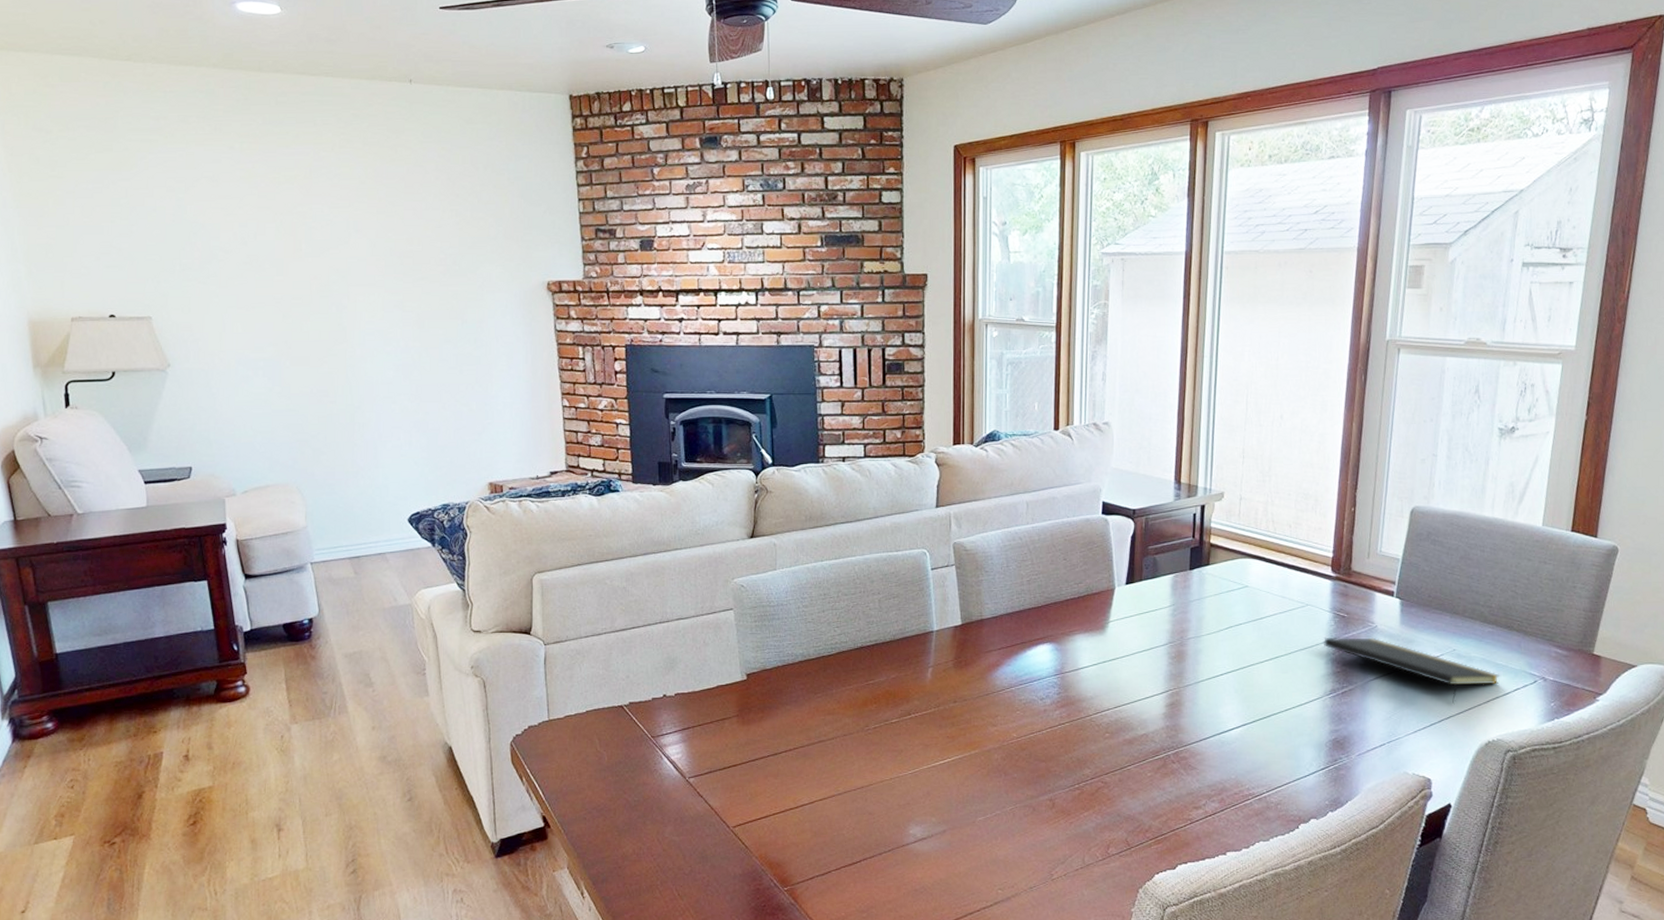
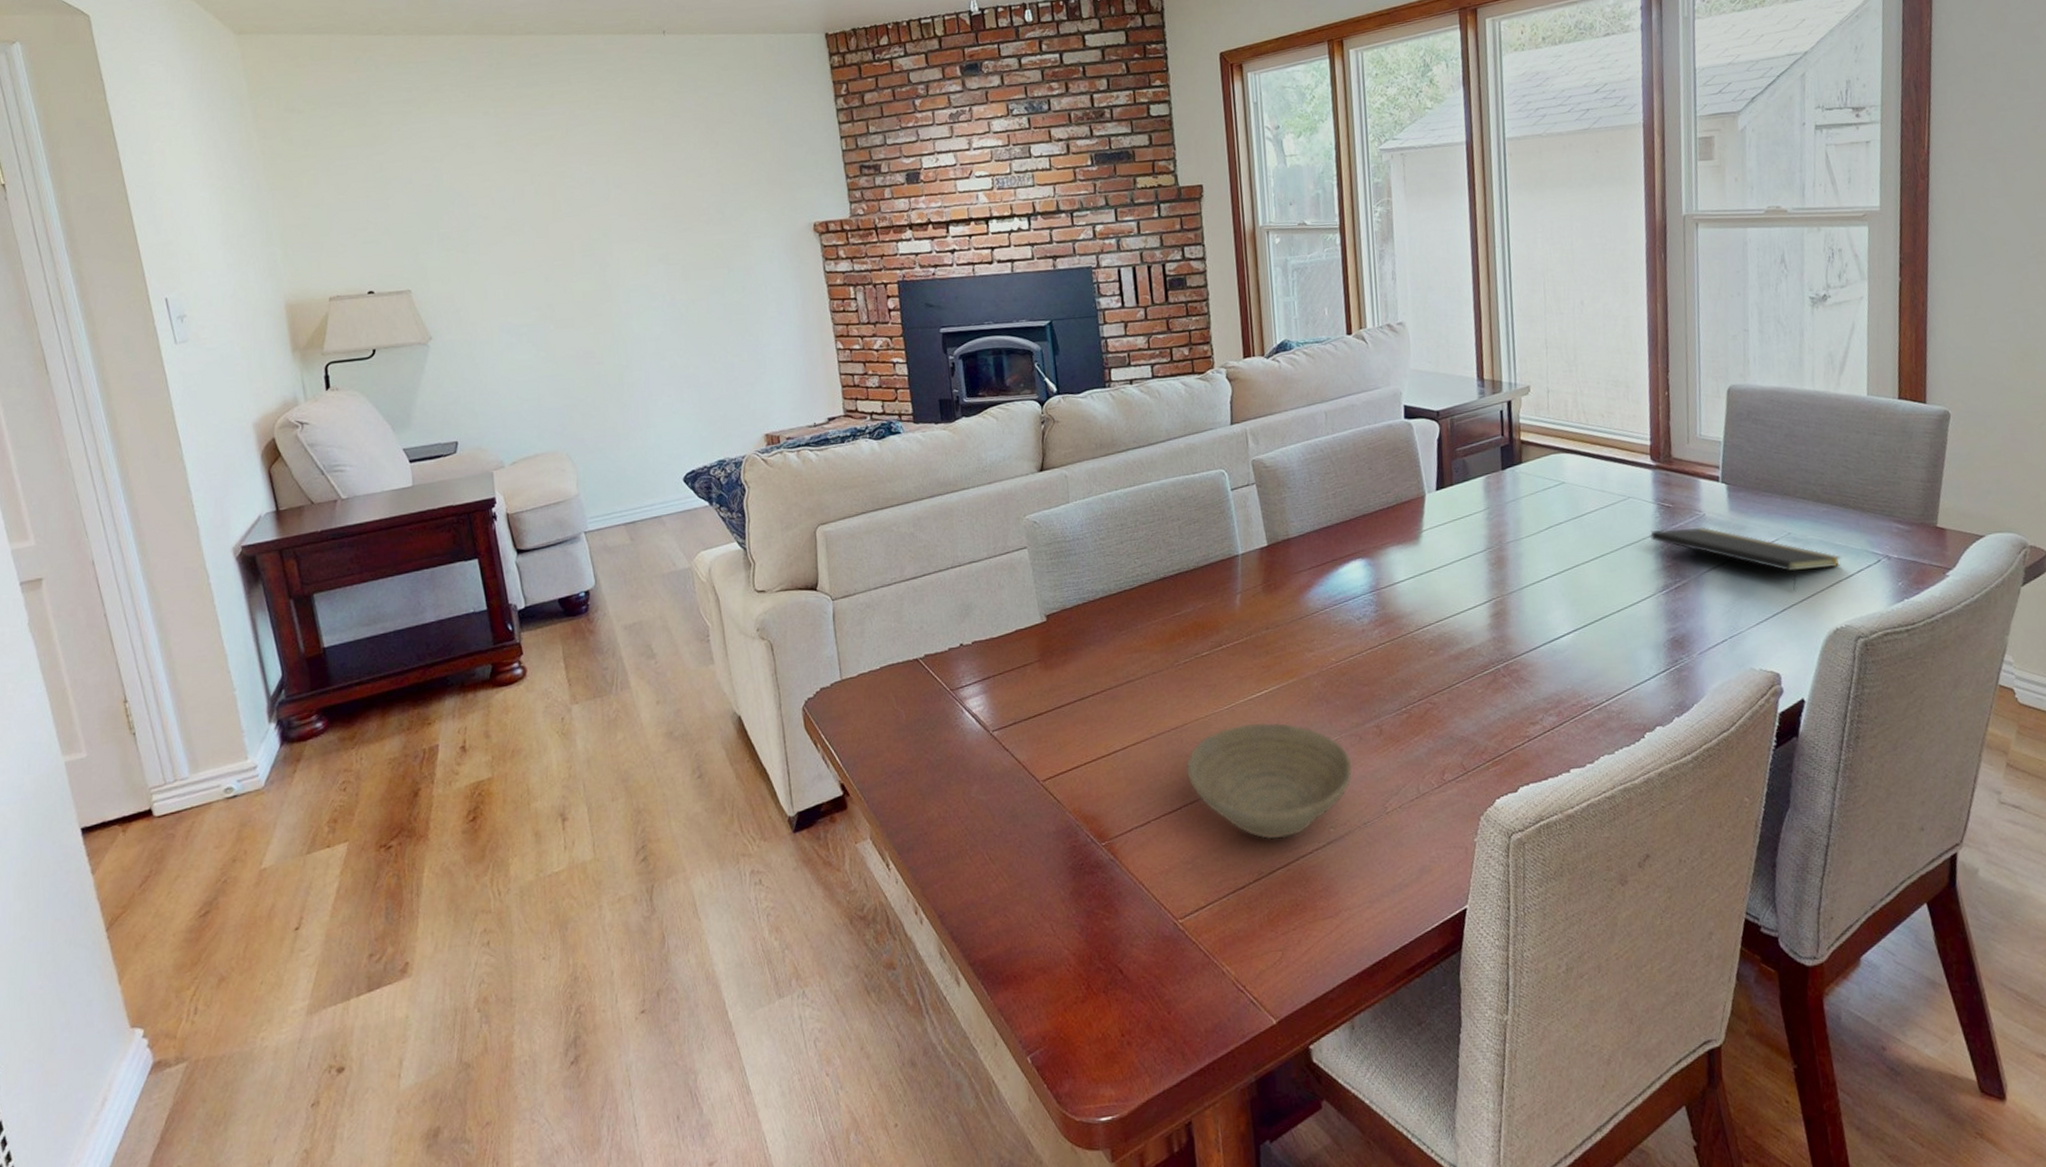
bowl: none [867,788,1024,896] -> present [1185,722,1353,840]

